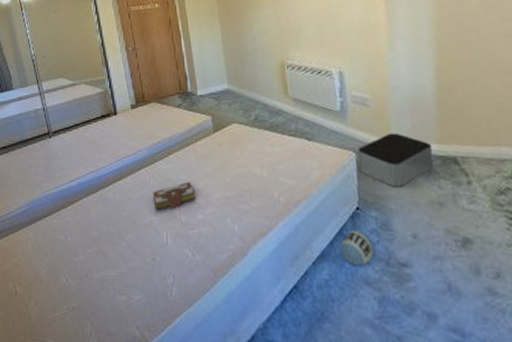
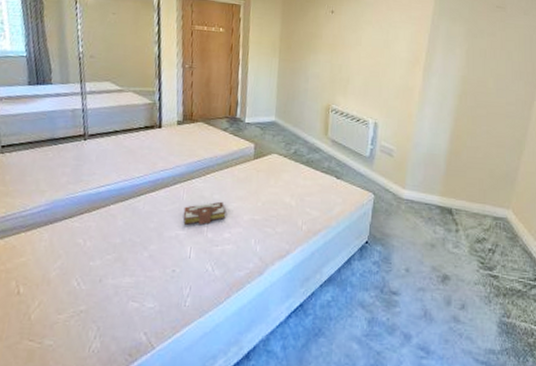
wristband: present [340,230,374,266] -> none [345,260,373,291]
storage bin: present [357,132,434,187] -> none [374,181,435,228]

